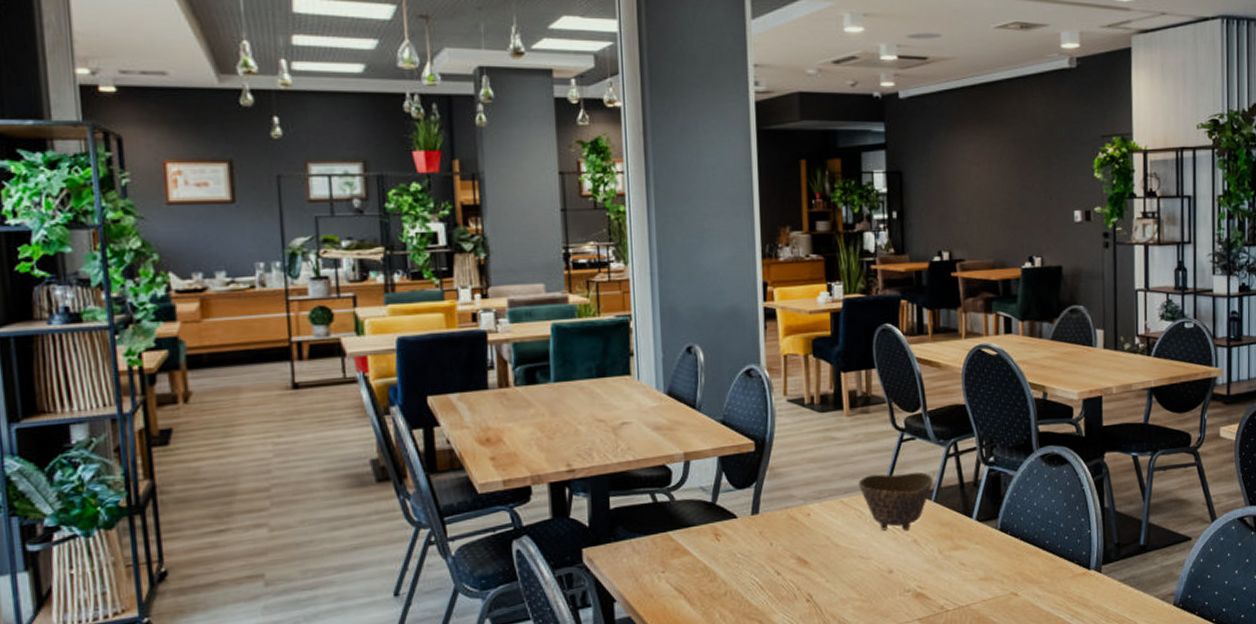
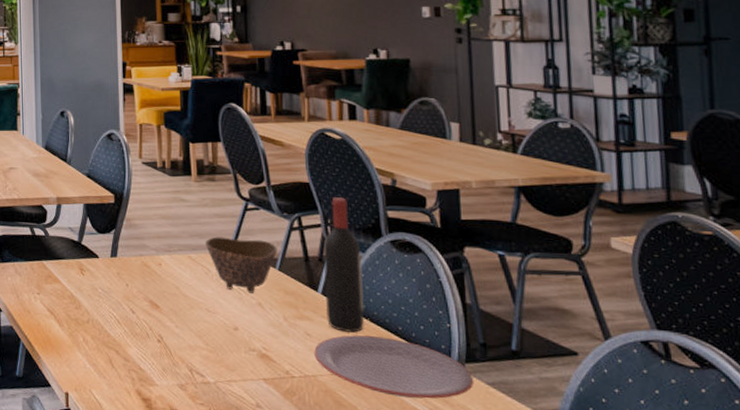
plate: none [968,553,1109,610] -> present [314,335,474,399]
wine bottle: none [978,416,1015,556] -> present [323,197,364,333]

